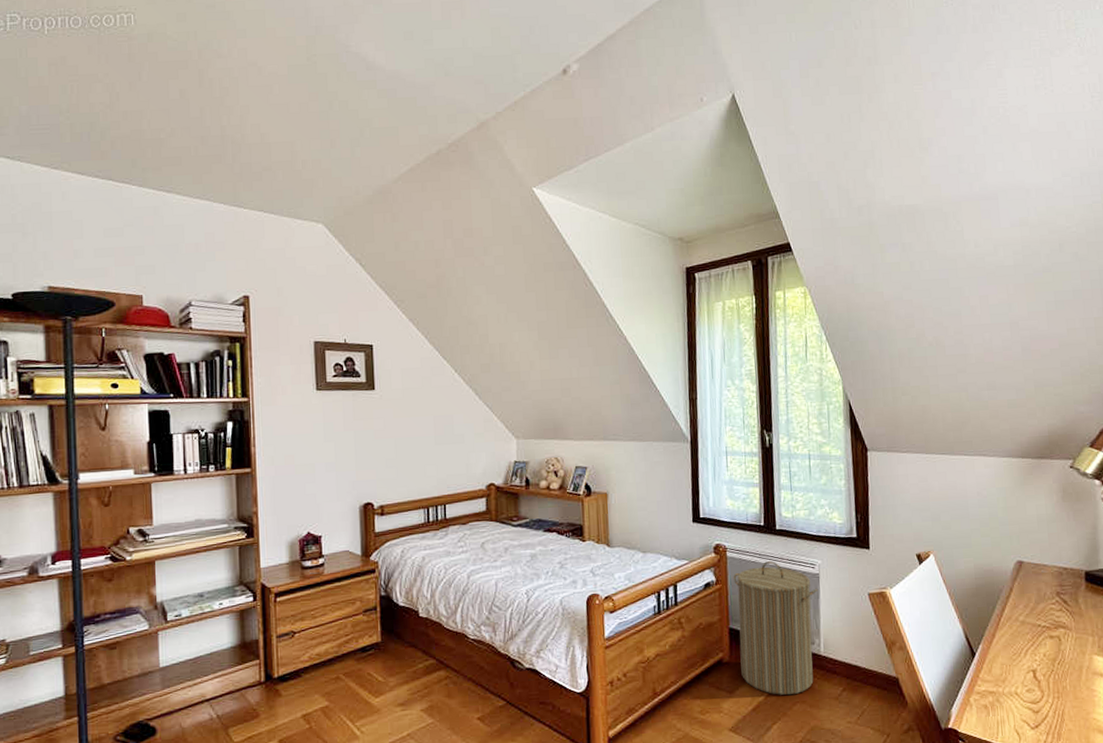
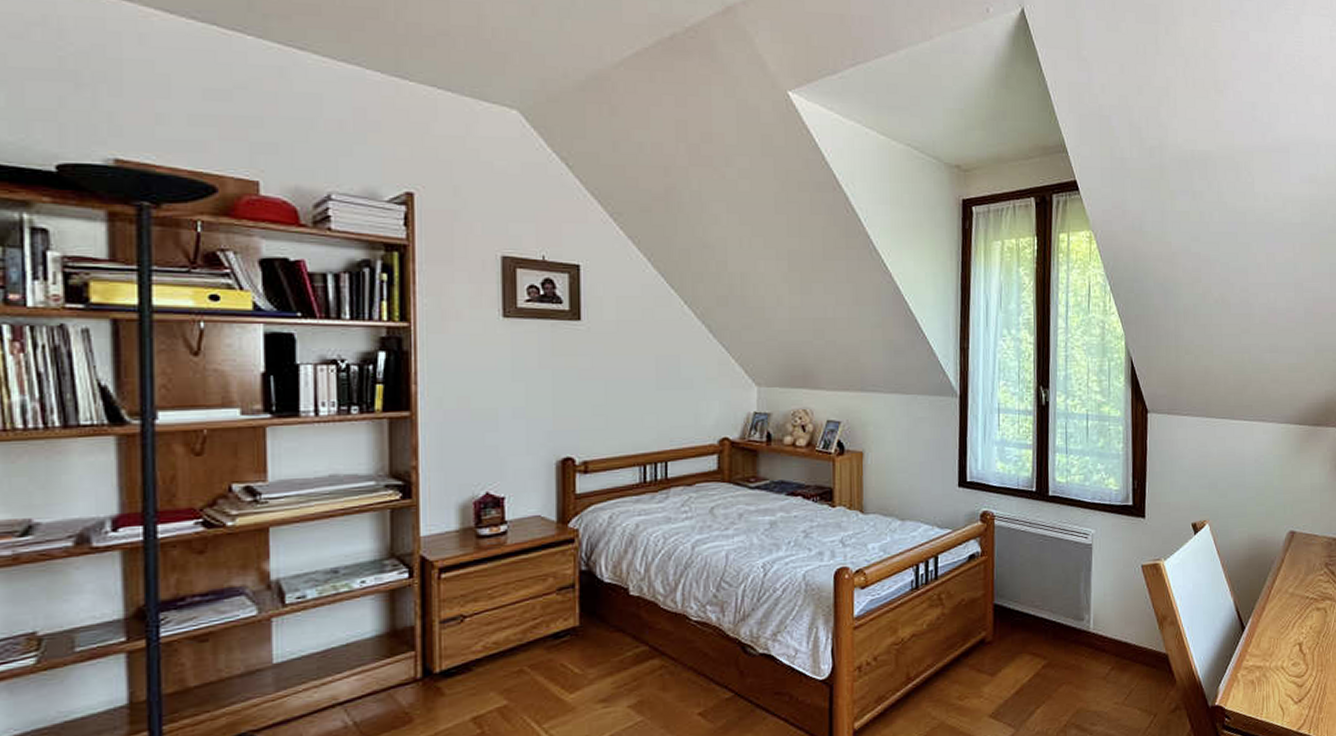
laundry hamper: present [733,561,818,696] -> none [1001,530,1090,677]

